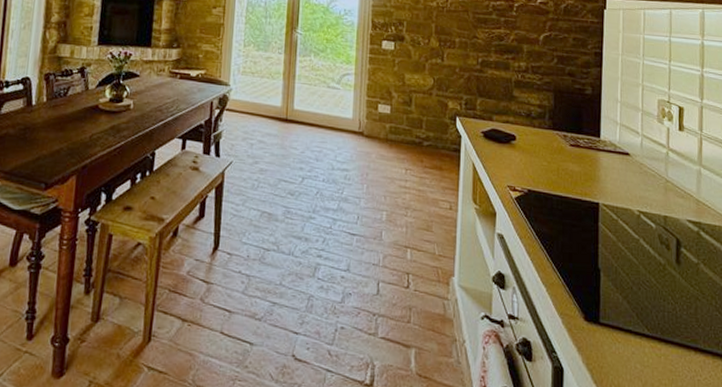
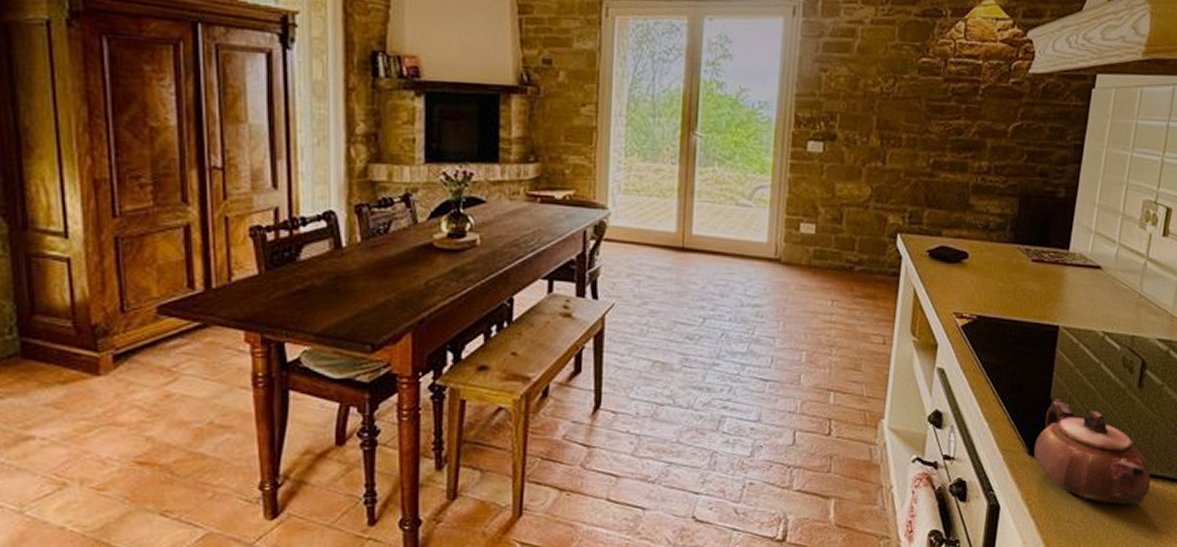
teapot: none [588,269,701,377] -> present [1033,399,1151,505]

